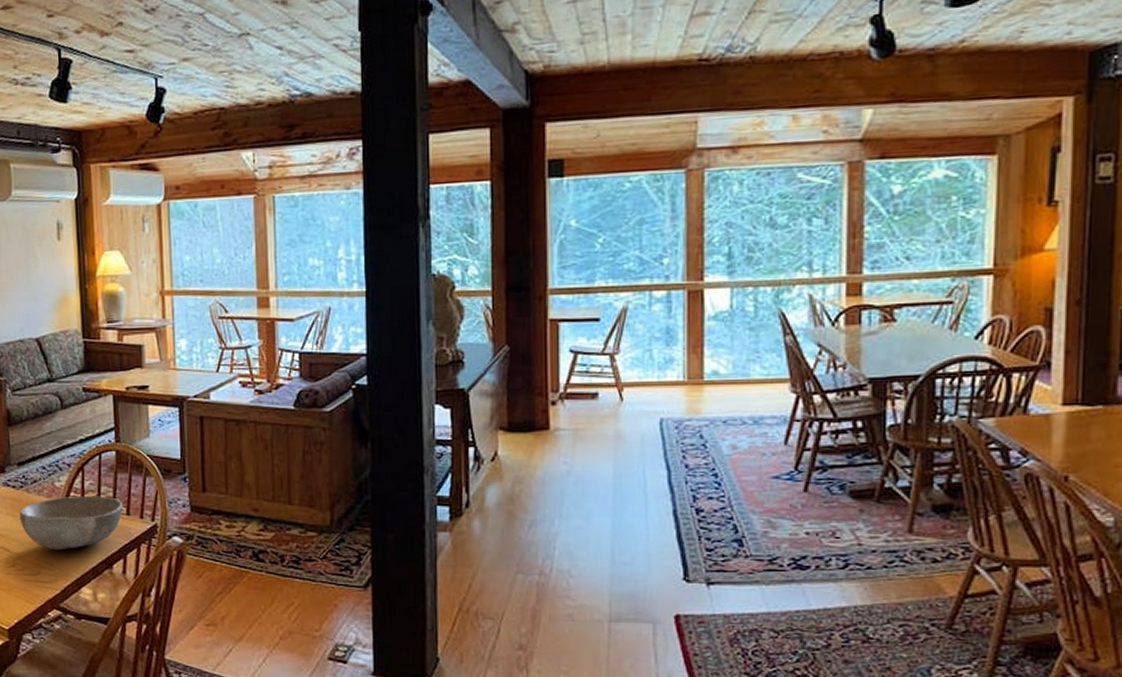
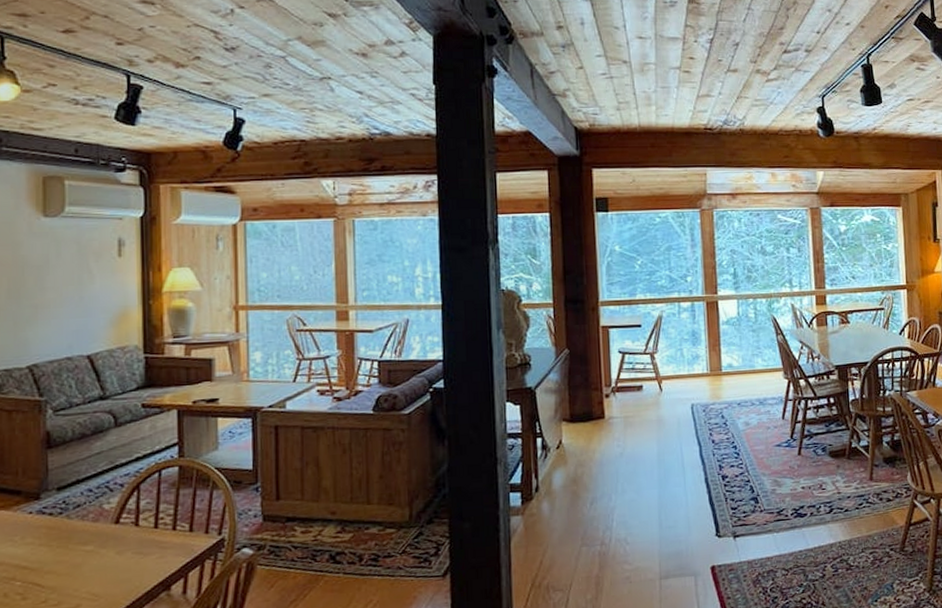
bowl: present [19,496,123,551] -> none [56,514,185,579]

